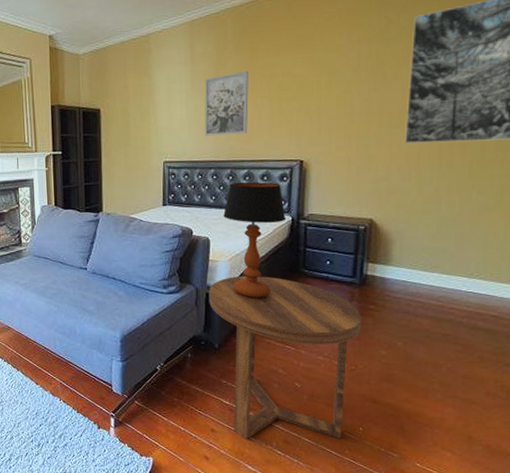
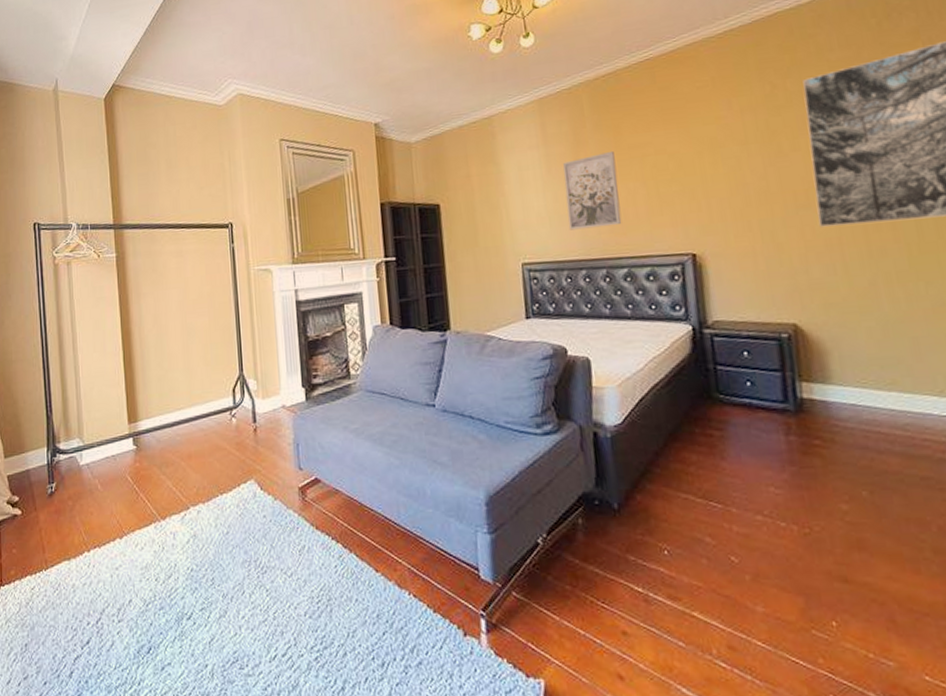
side table: present [209,276,361,440] -> none [596,405,808,646]
table lamp: present [223,182,286,299] -> none [604,283,685,437]

